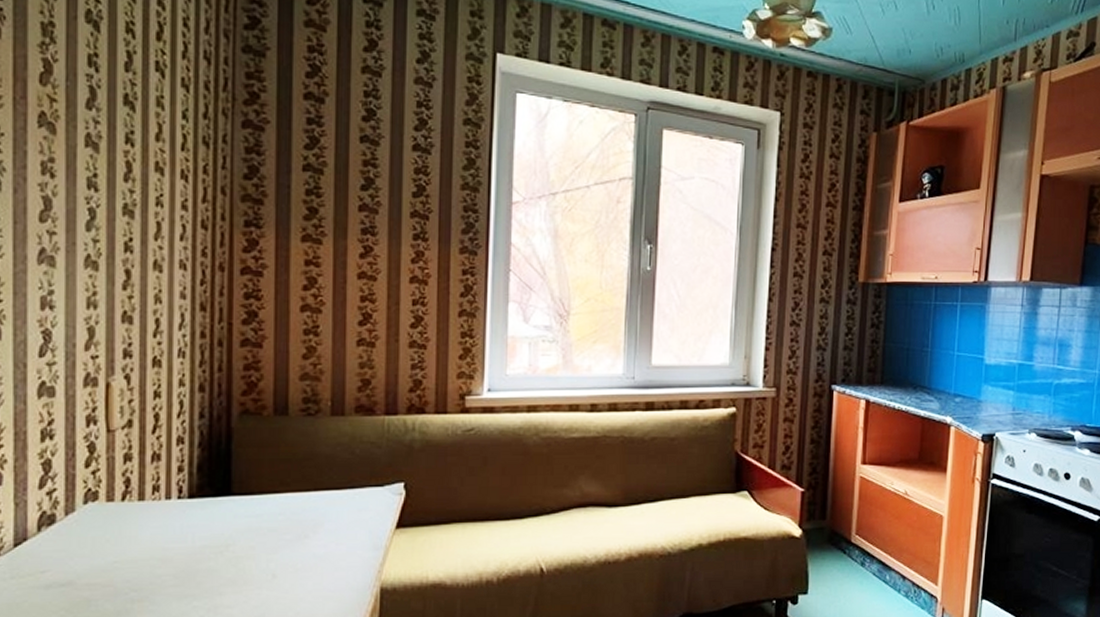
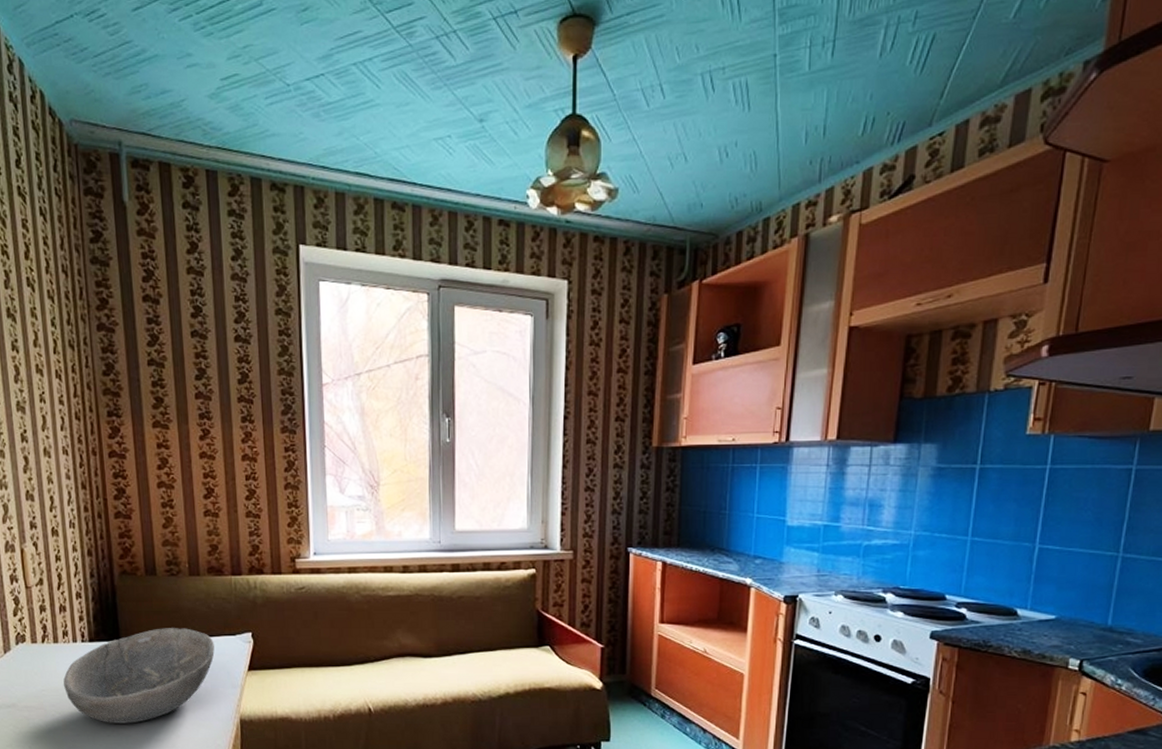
bowl: none [146,479,357,601] -> present [63,628,215,724]

